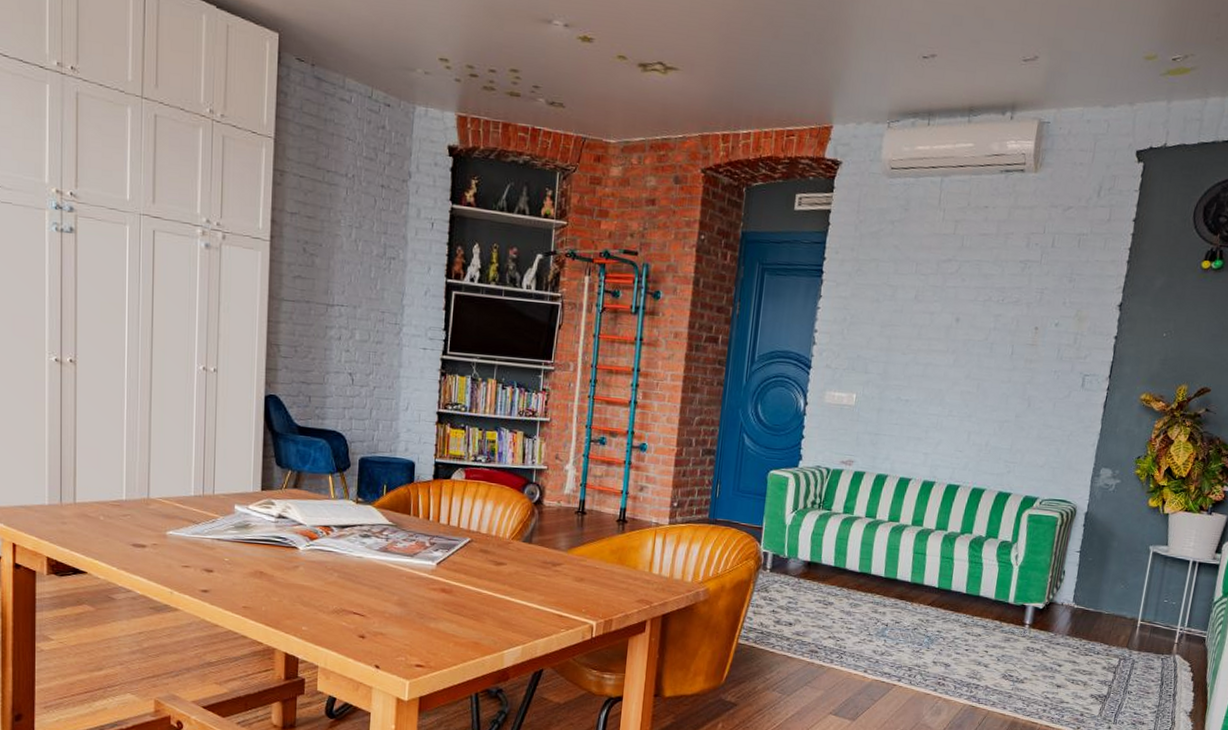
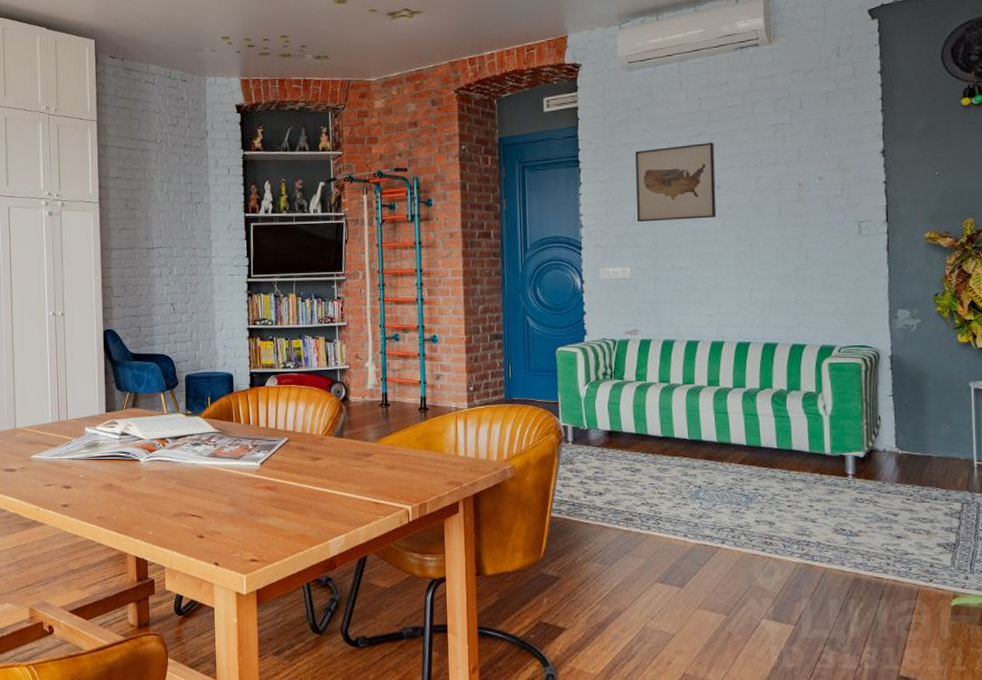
wall art: none [871,268,962,352] -> present [635,143,717,222]

